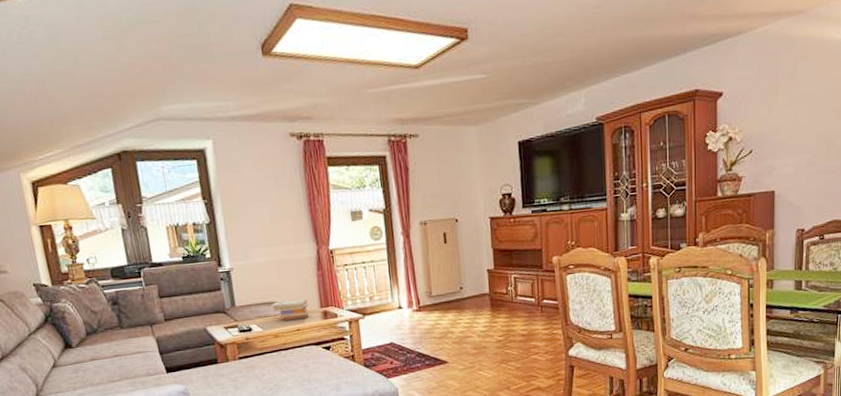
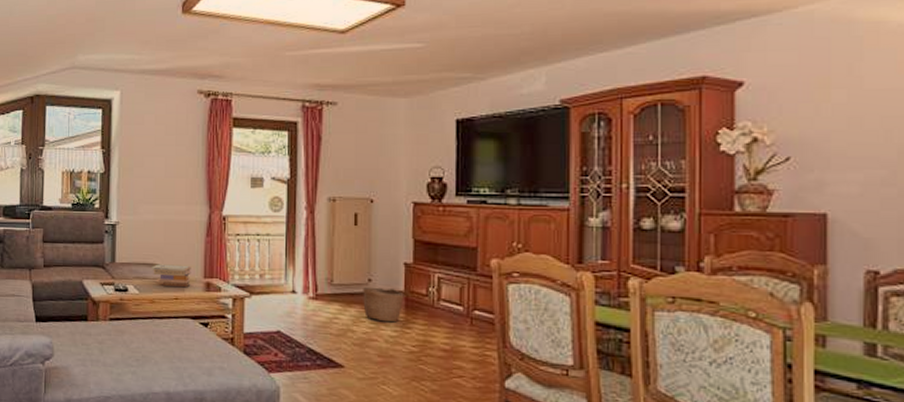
basket: none [456,291,490,321] -> present [363,286,404,323]

